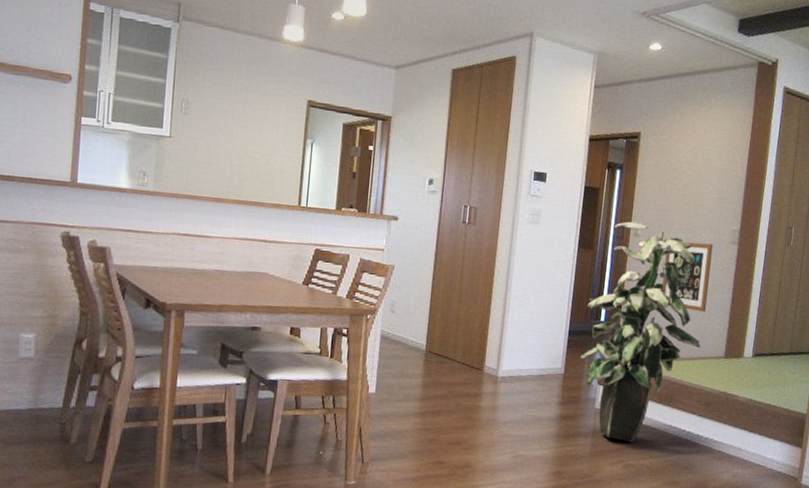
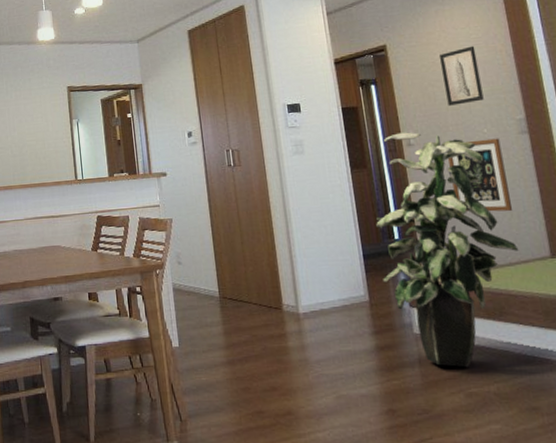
wall art: none [679,151,717,207] -> present [440,45,484,106]

